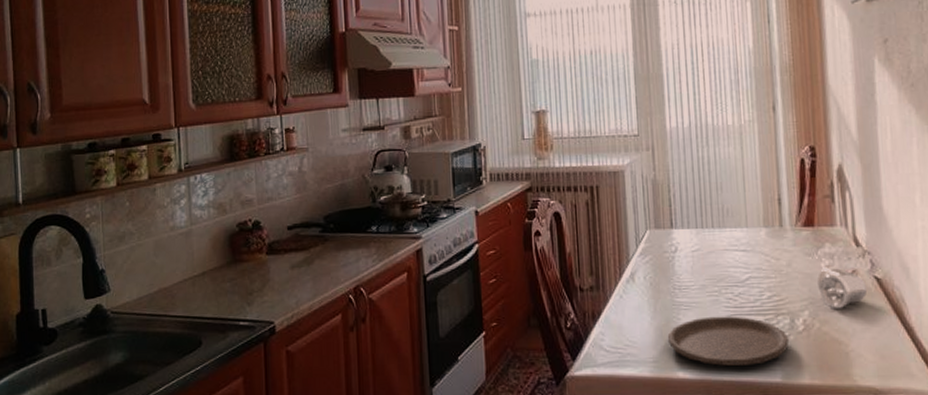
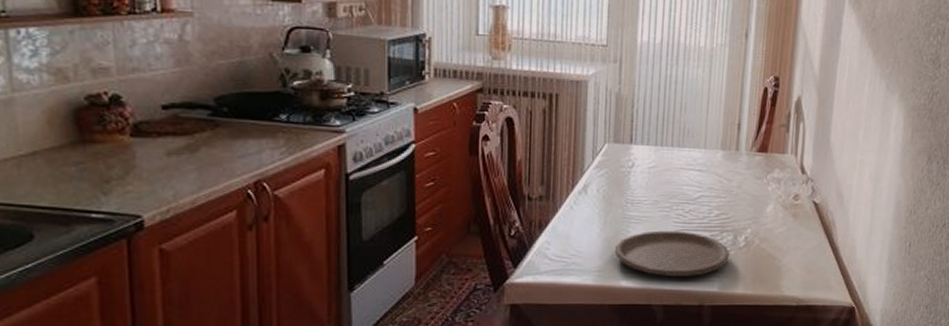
pipe fitting: present [817,264,868,309] -> none [763,188,806,229]

